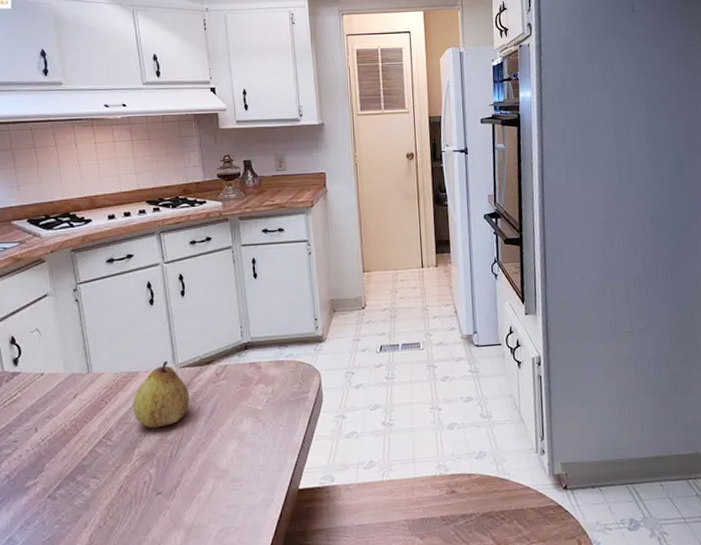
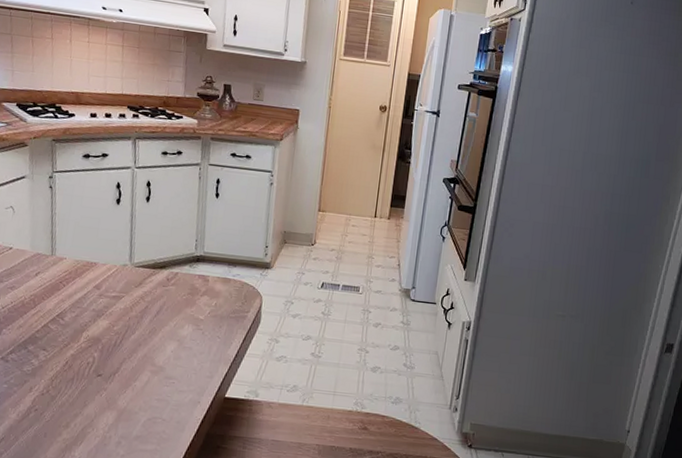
fruit: present [133,361,190,429] -> none [86,258,140,318]

